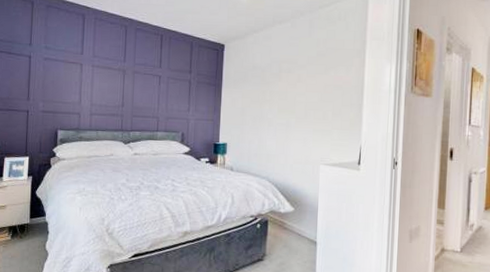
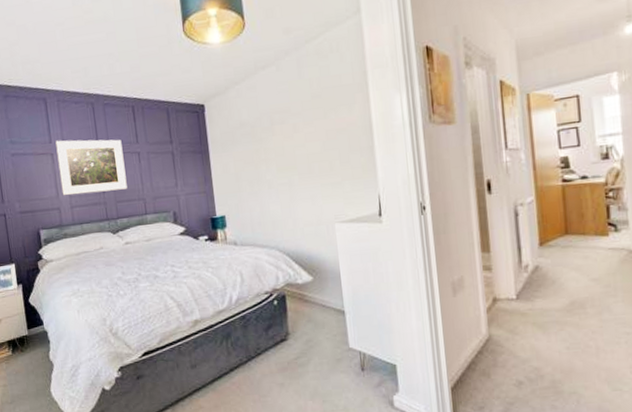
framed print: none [84,53,147,106] -> present [55,139,128,196]

